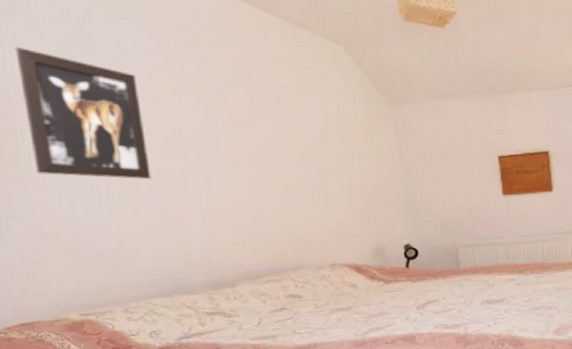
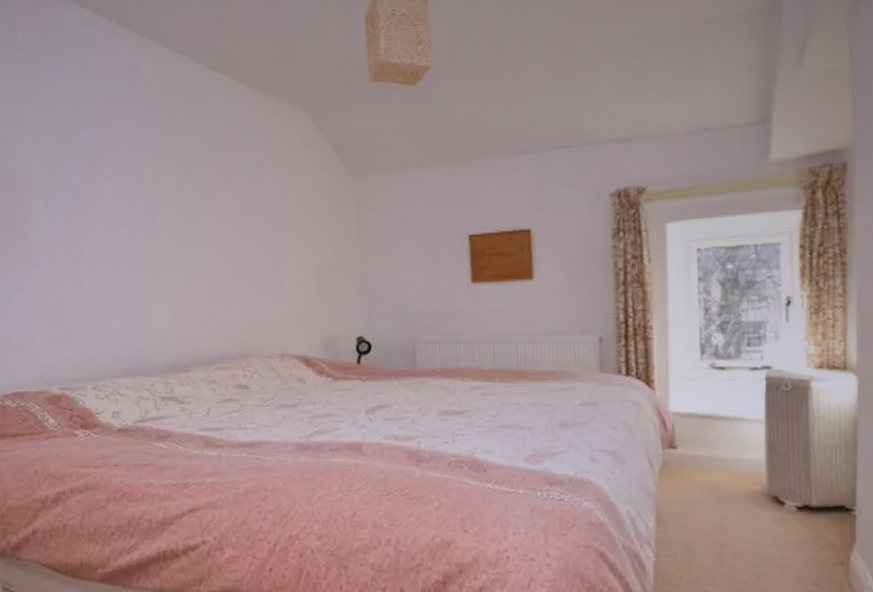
wall art: present [15,46,152,180] -> none [32,129,126,257]

